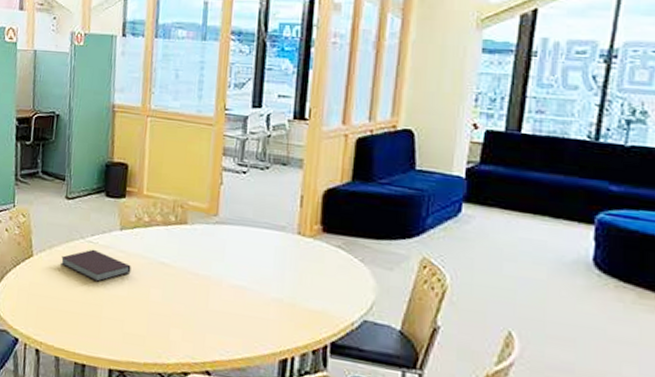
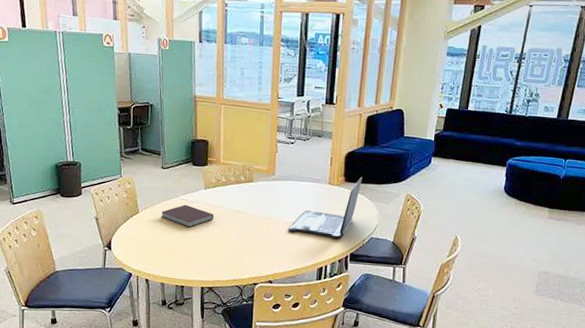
laptop: none [235,226,350,318] -> present [288,177,362,239]

